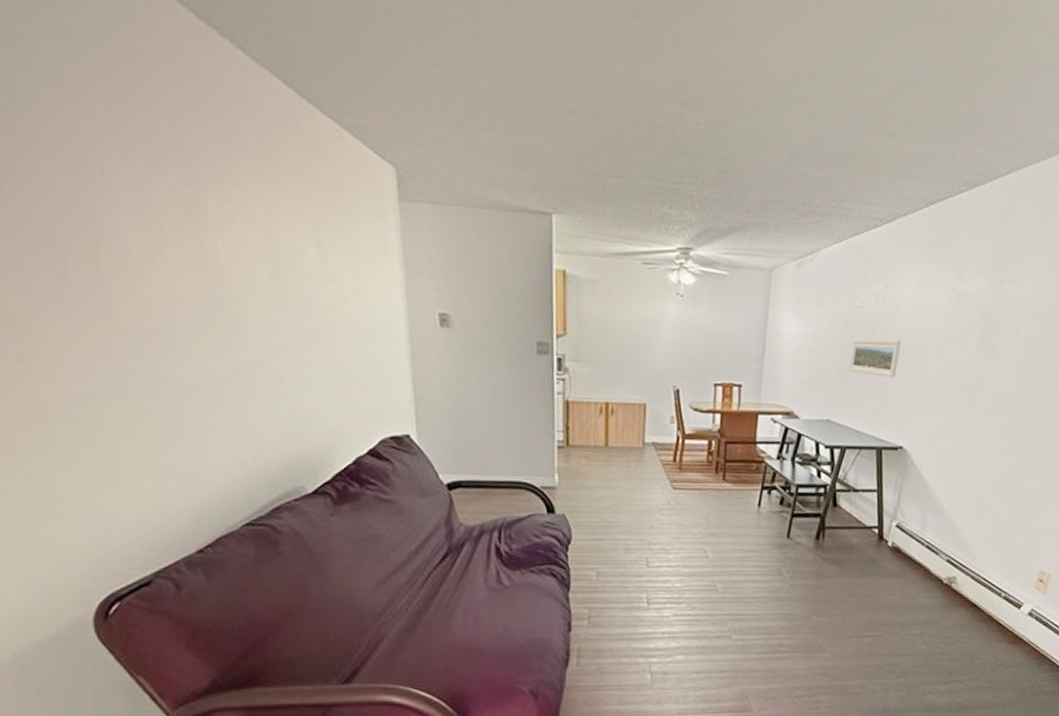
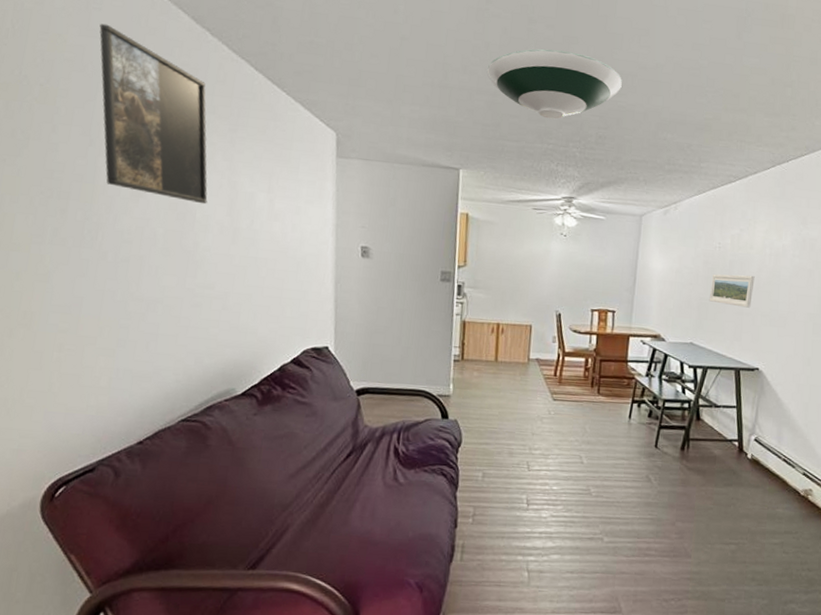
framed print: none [70,19,243,264] -> present [99,23,208,205]
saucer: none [579,53,747,149] -> present [486,49,622,120]

